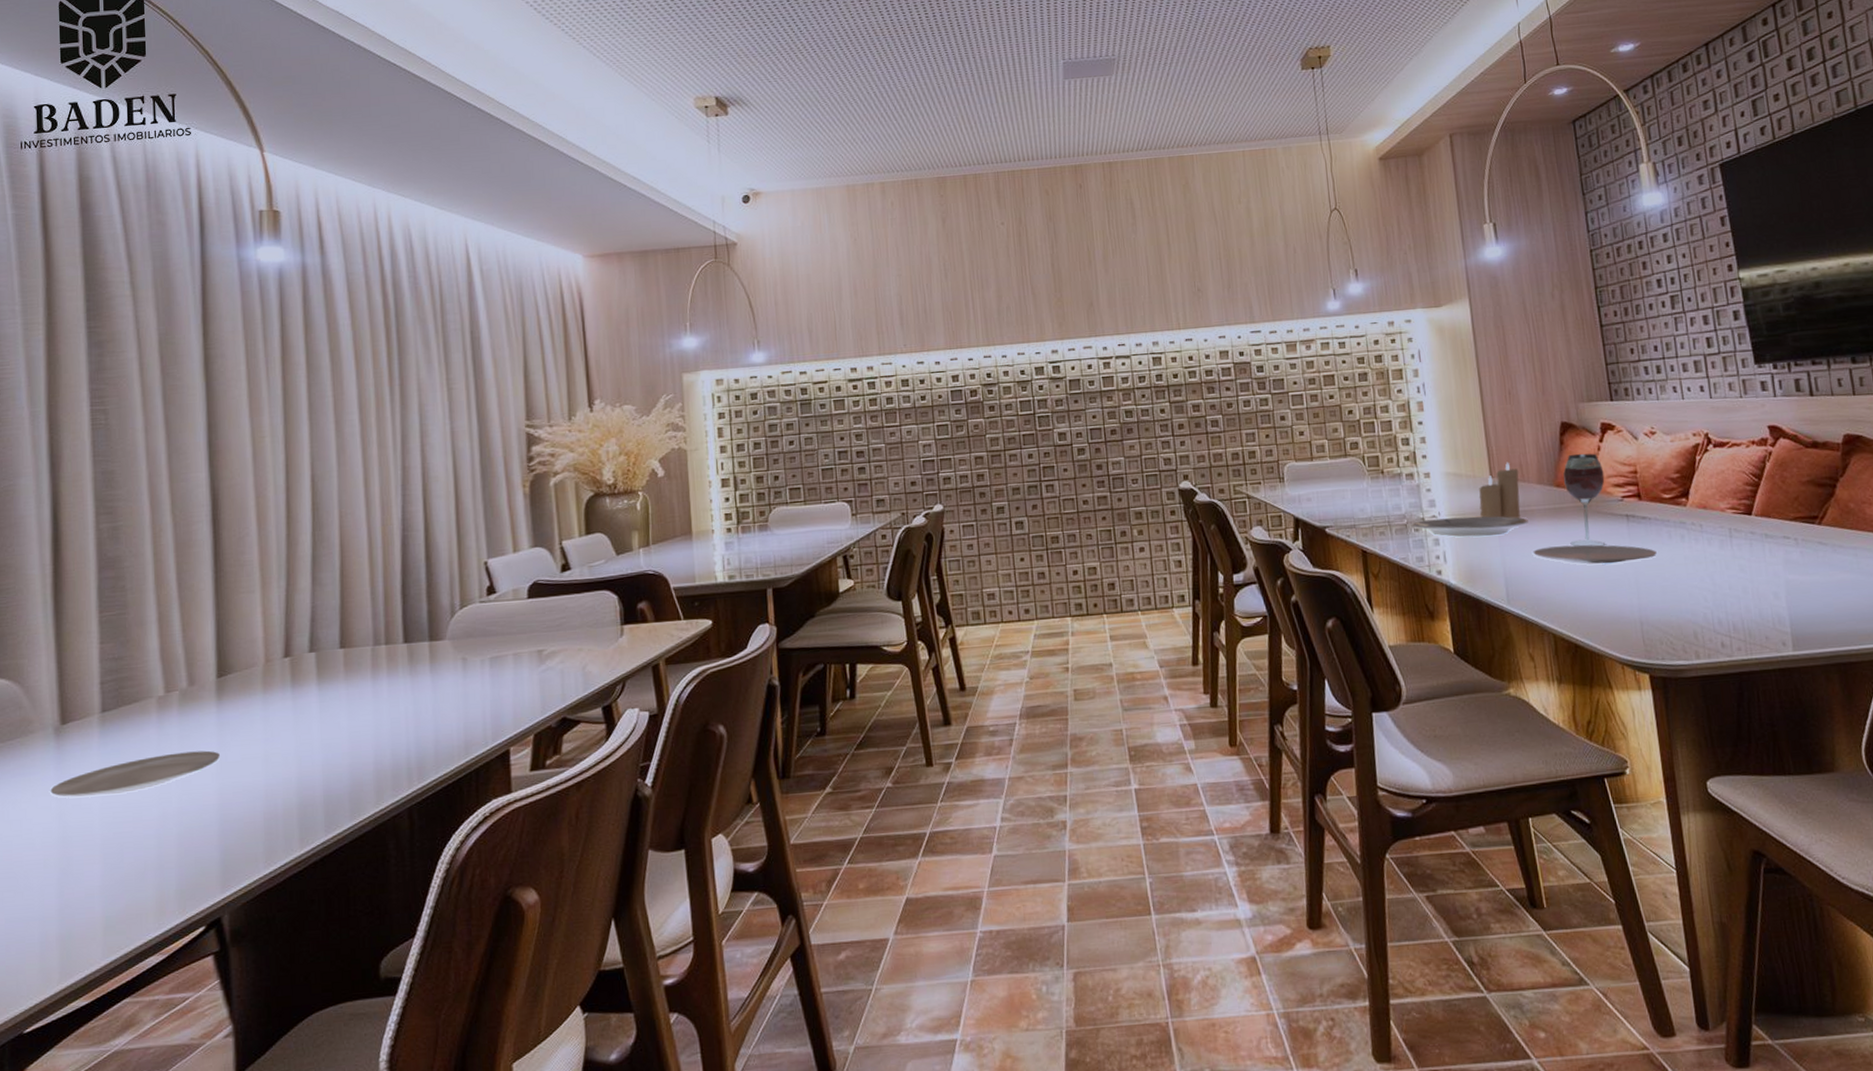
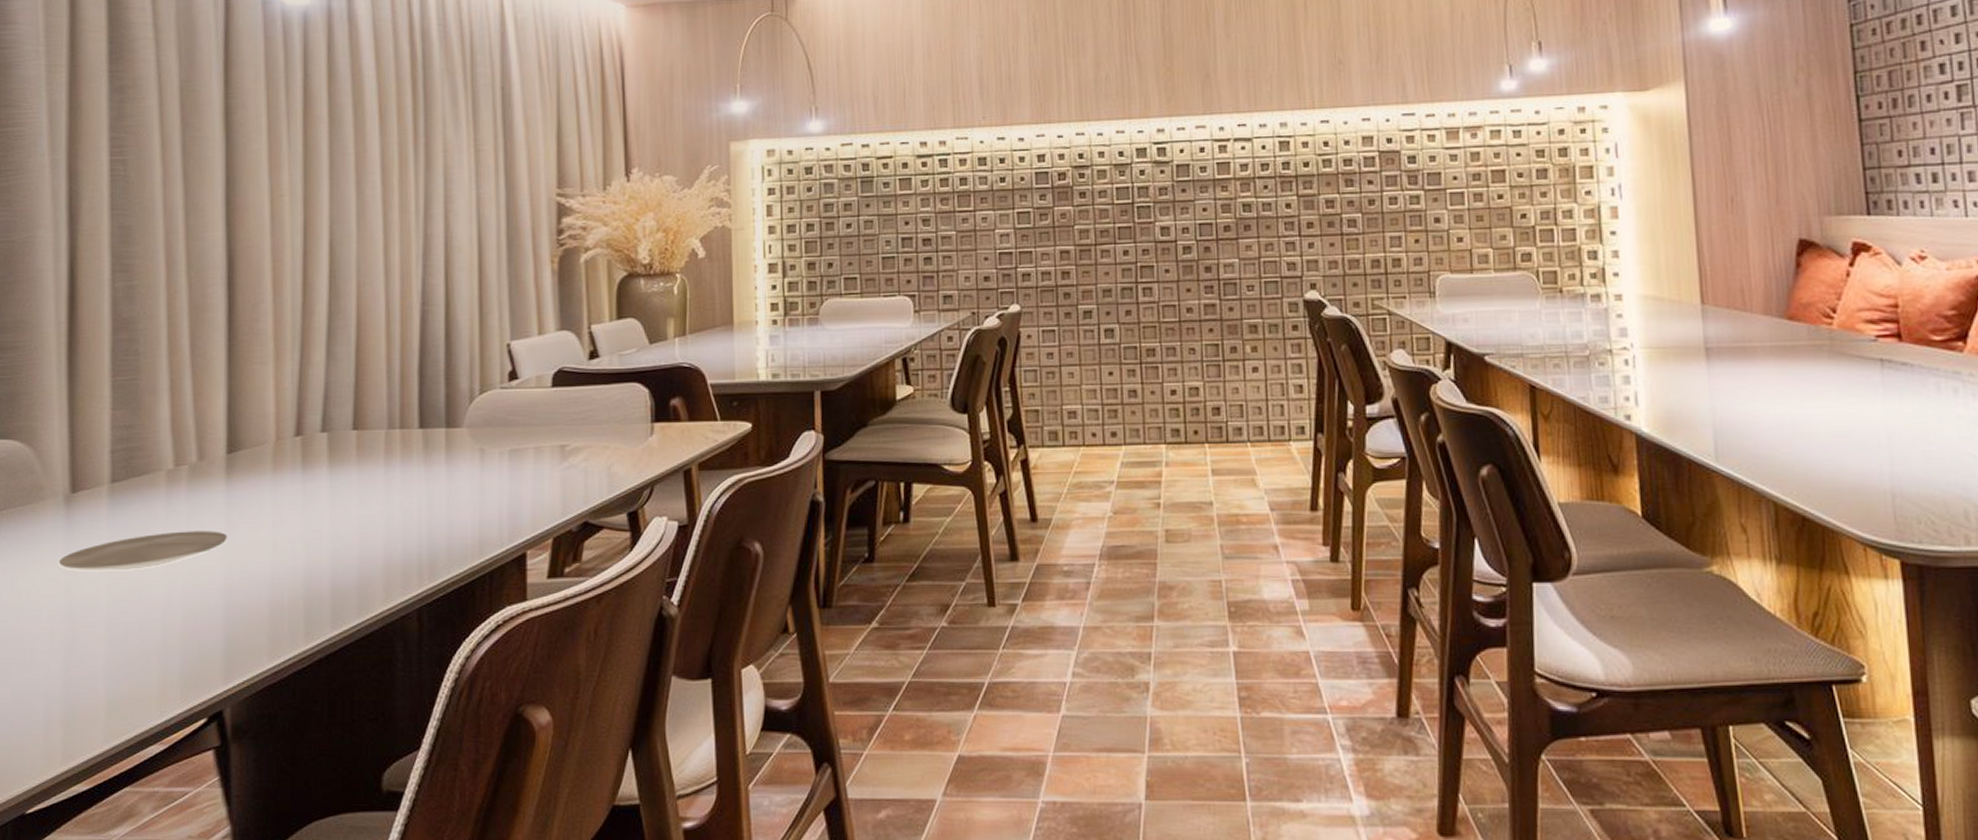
plate: present [1412,516,1528,537] -> none [1596,350,1749,377]
candle: present [1479,462,1520,519] -> none [1684,285,1740,357]
plate: present [1533,544,1657,565] -> none [1752,393,1919,419]
wineglass: present [1563,453,1605,547] -> none [1797,279,1854,397]

